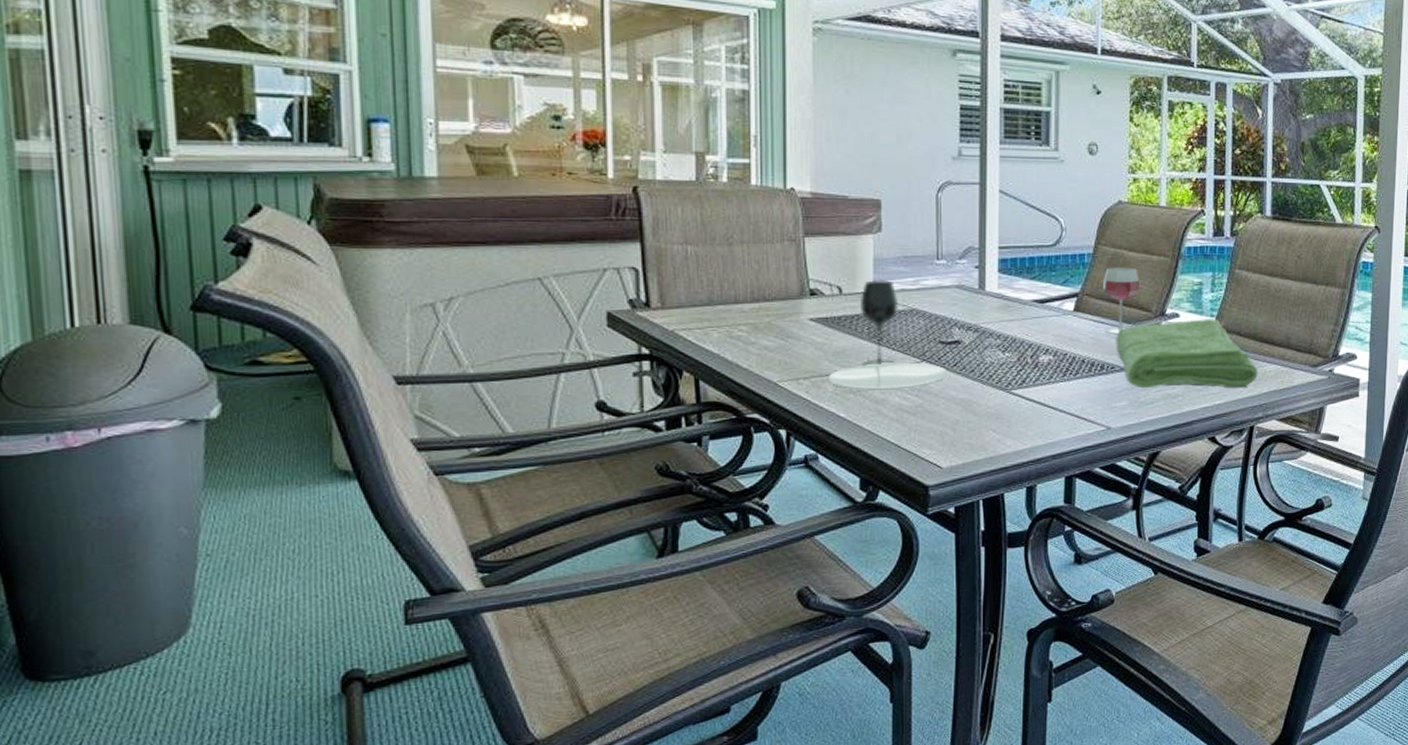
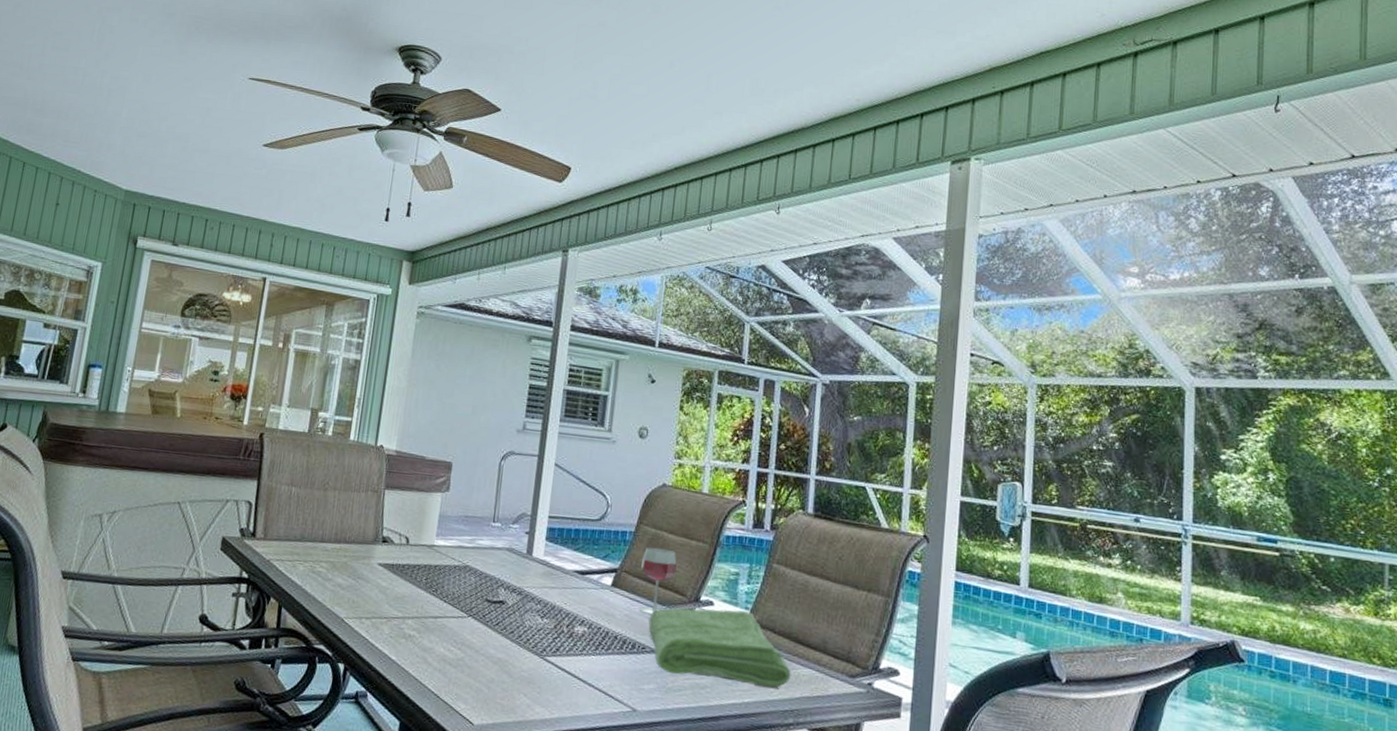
plate: present [828,362,948,392] -> none [386,612,490,642]
wine glass: present [861,280,899,366] -> none [417,534,455,616]

